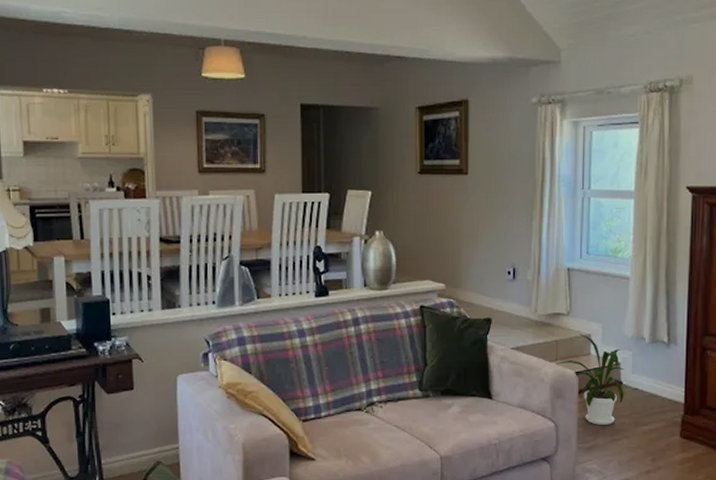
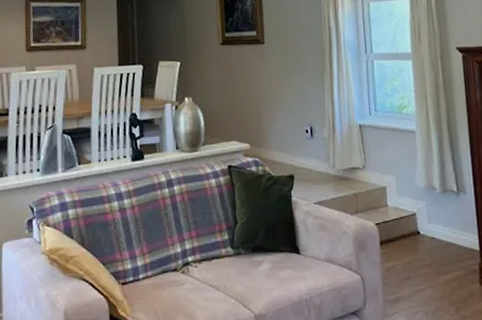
house plant: present [557,334,625,426] -> none [357,187,423,277]

